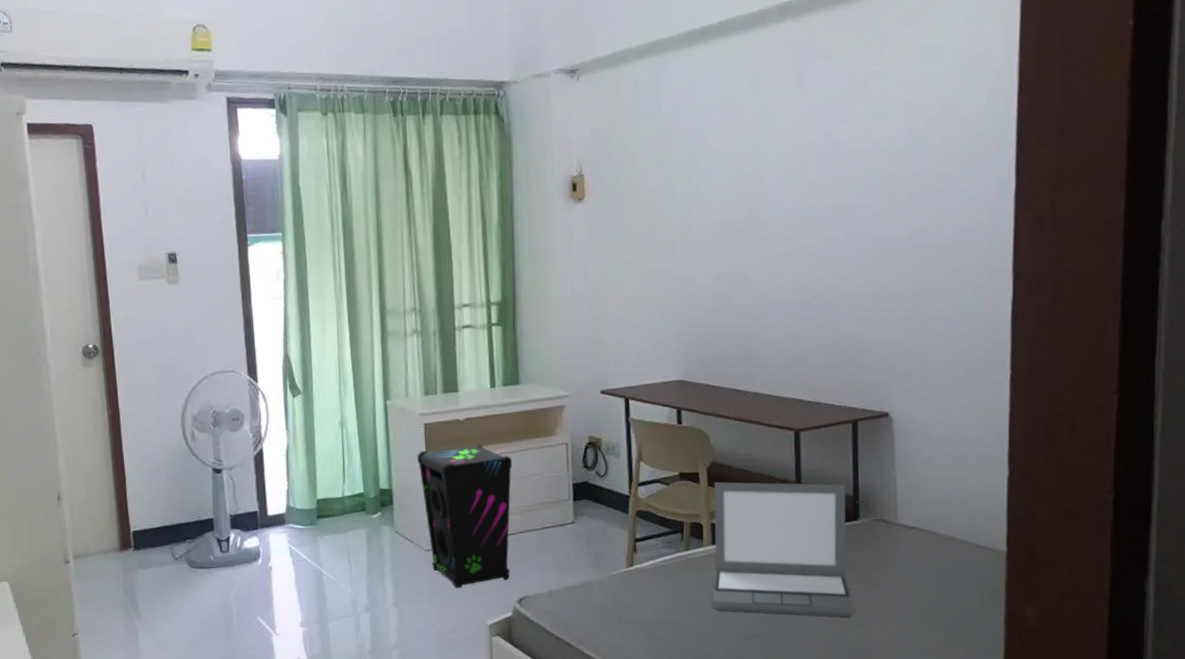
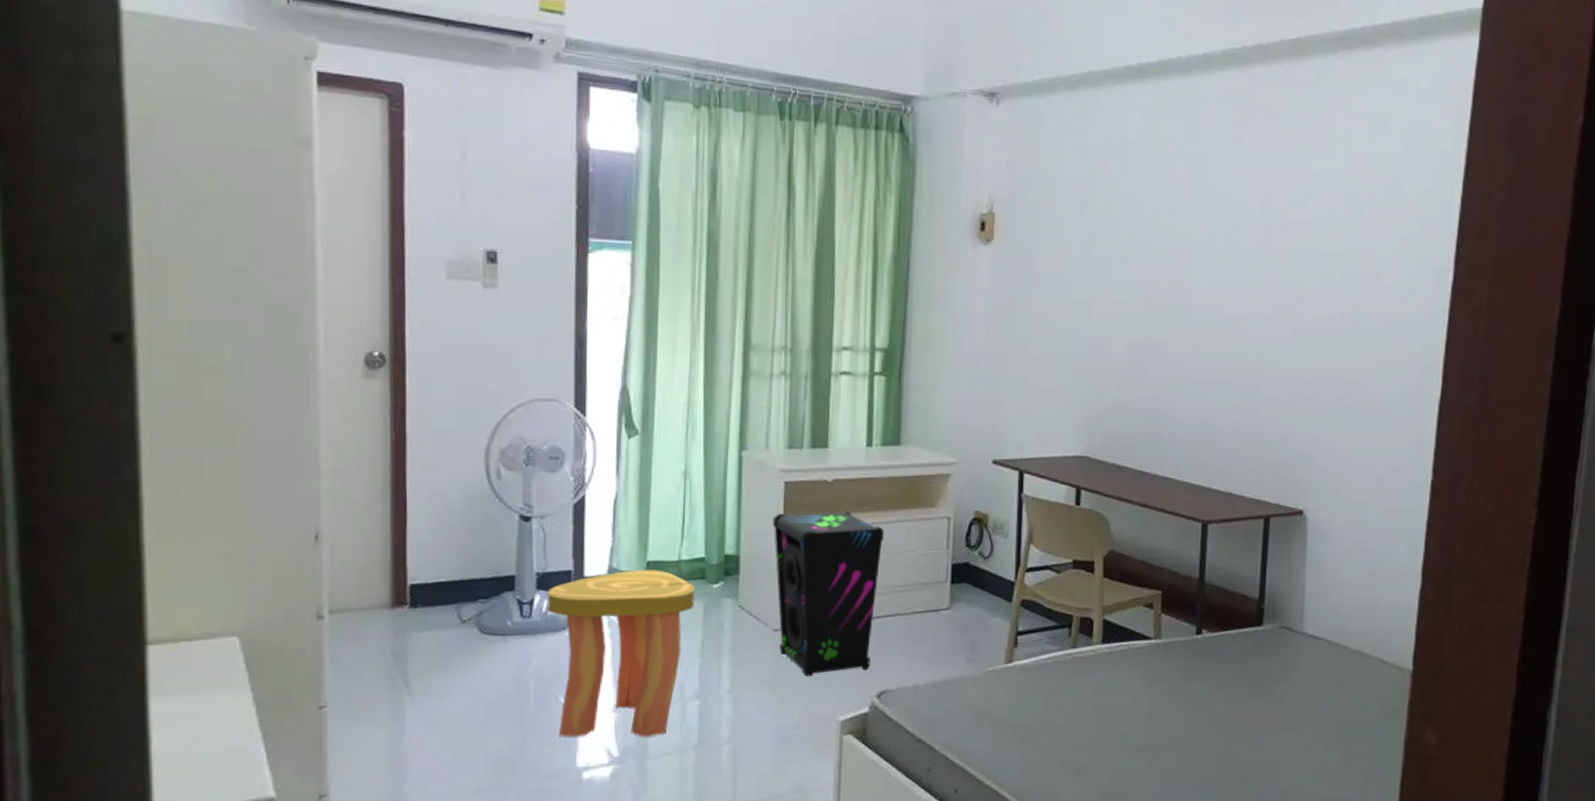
stool: none [239,506,359,649] -> present [547,569,695,737]
laptop: present [711,482,855,617] -> none [1096,573,1252,733]

